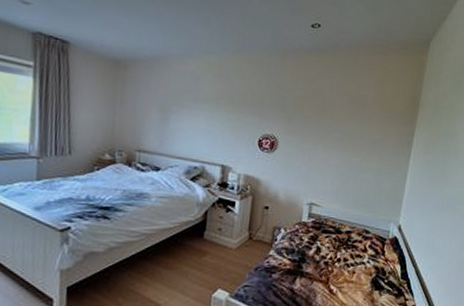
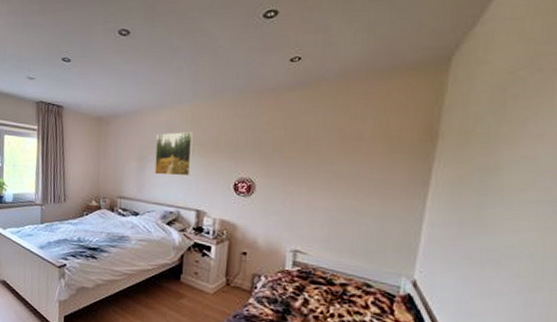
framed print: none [178,84,220,131] -> present [154,131,193,177]

